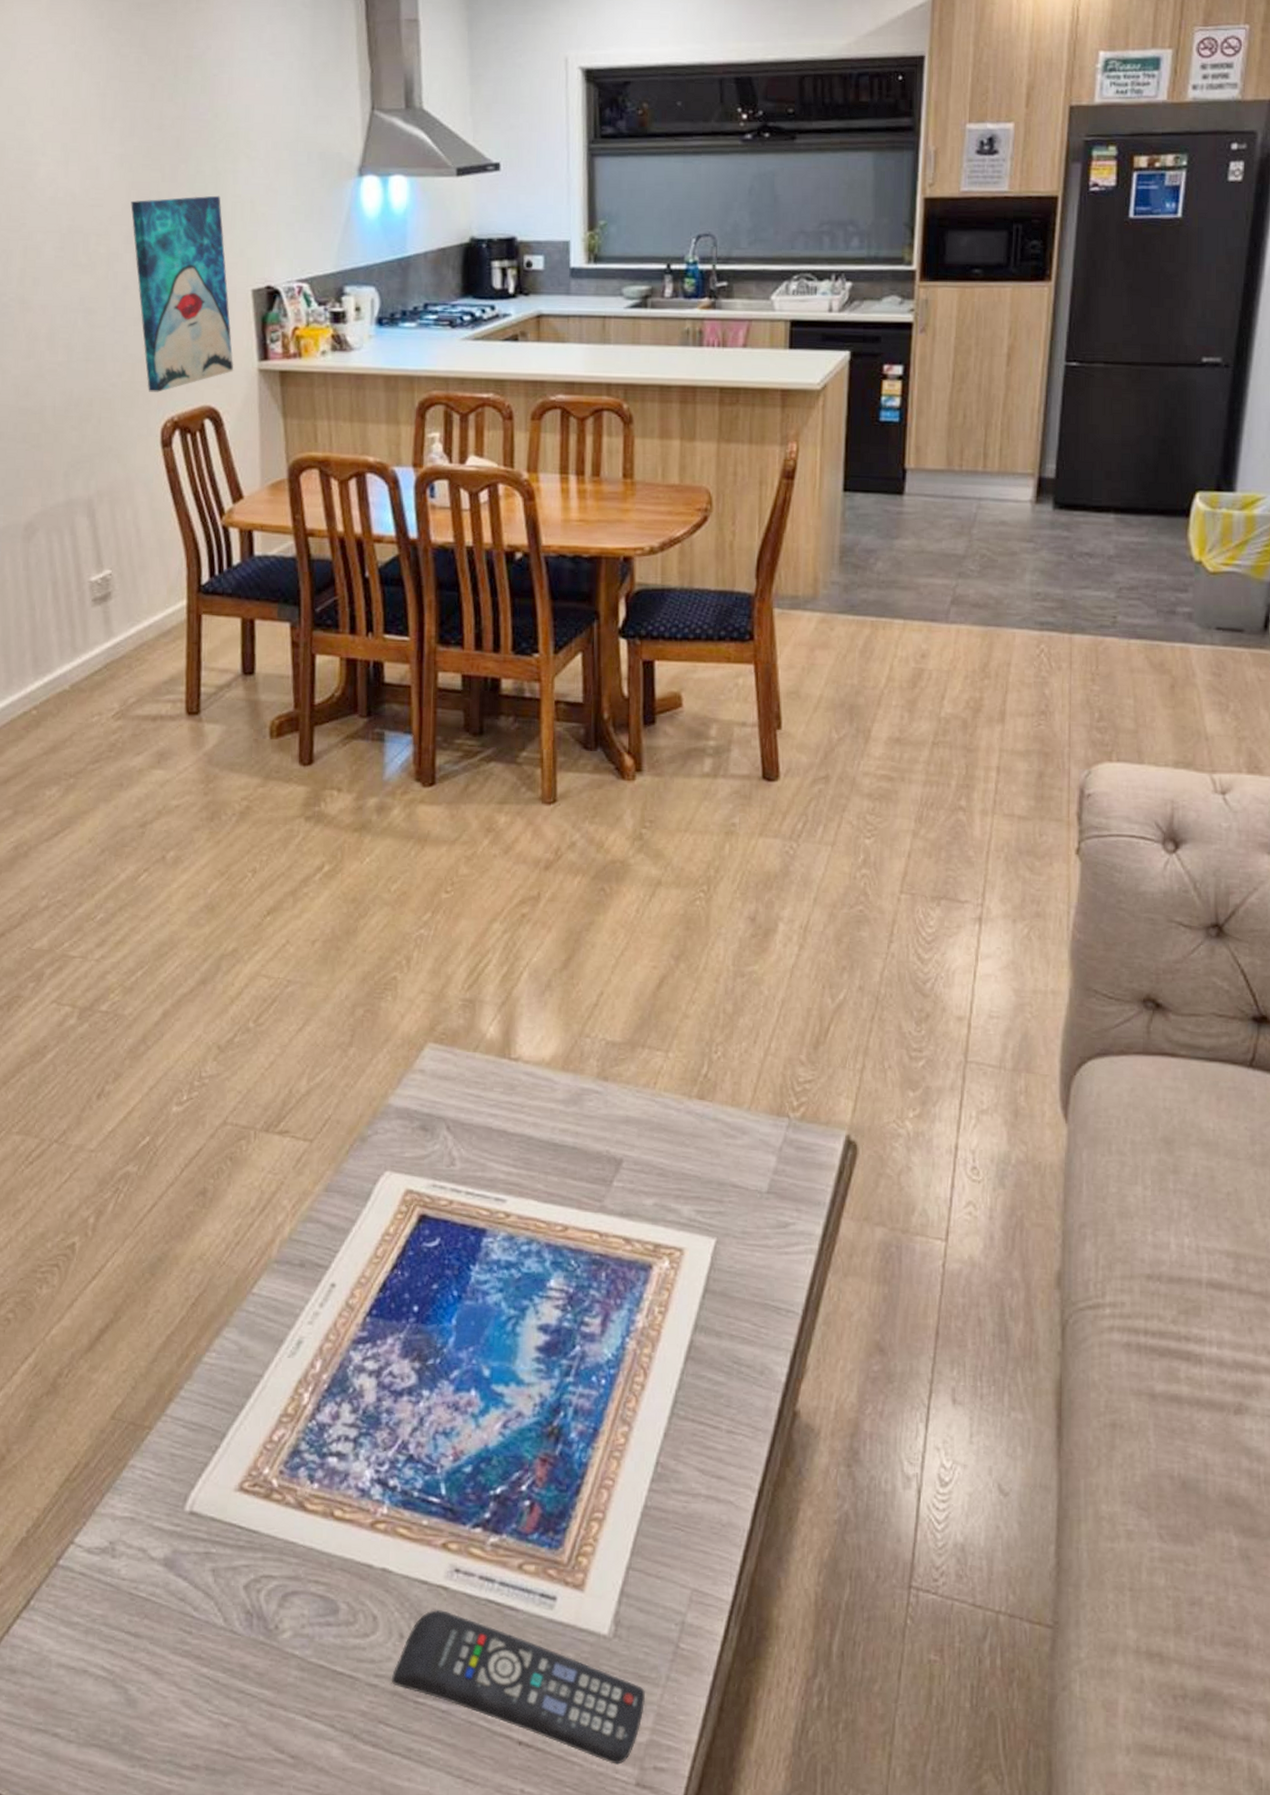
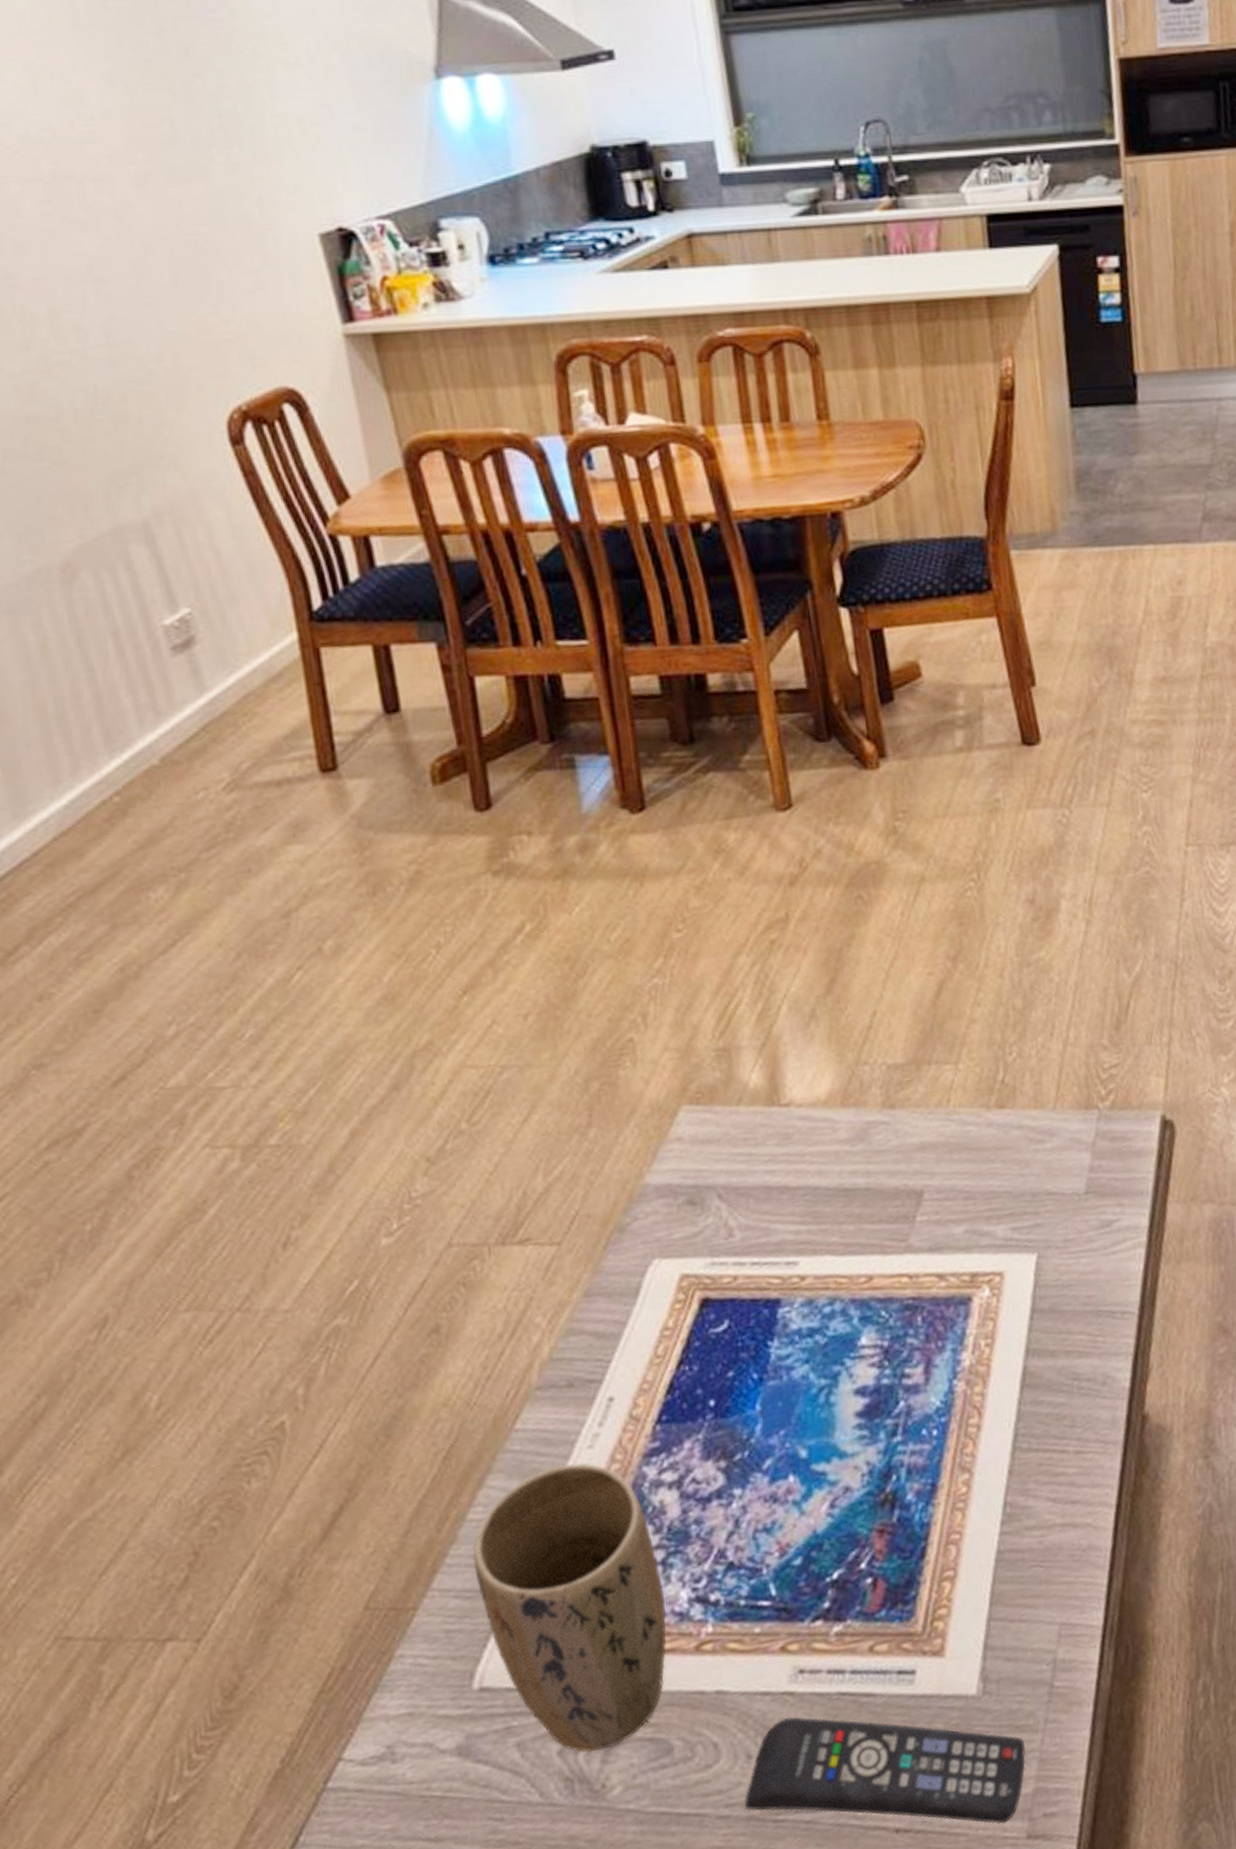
wall art: present [131,195,234,392] -> none [134,116,312,377]
plant pot: none [201,1333,352,1595] -> present [472,1463,667,1752]

